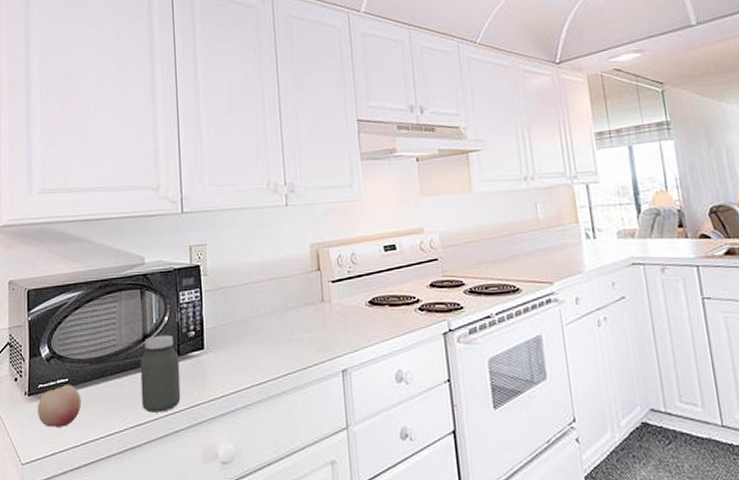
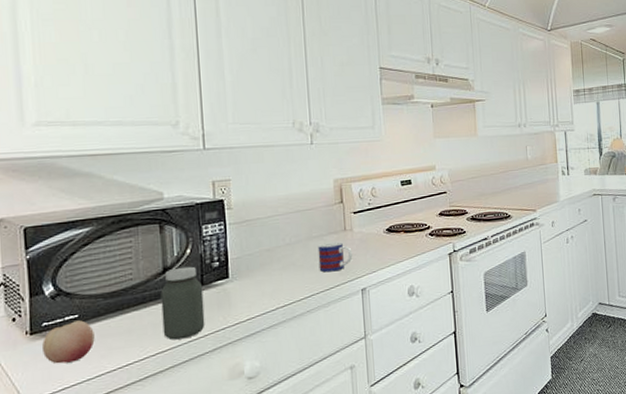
mug: none [294,314,332,349] -> present [317,241,353,273]

